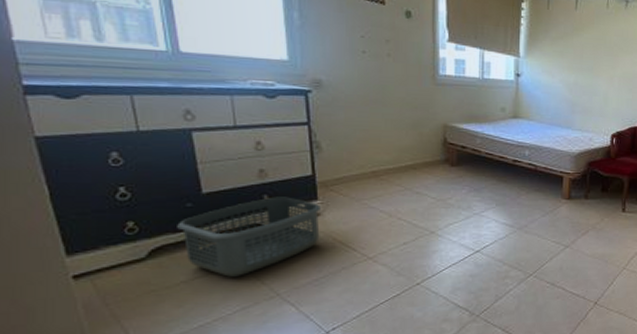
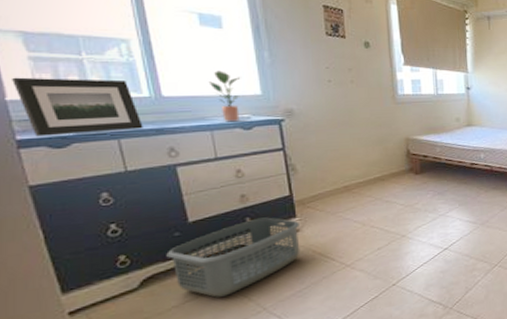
picture frame: none [20,15,158,86] -> present [12,77,143,137]
potted plant: none [231,28,266,88] -> present [208,71,242,122]

